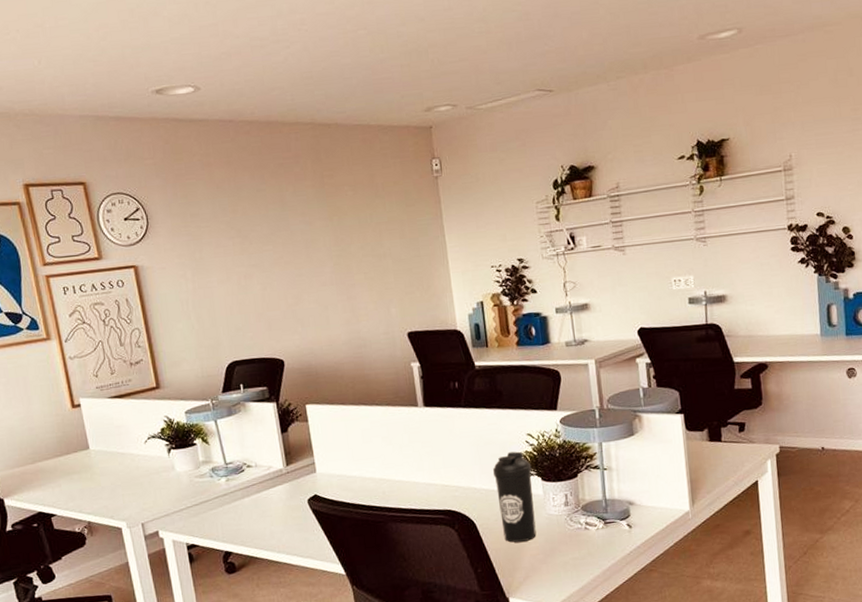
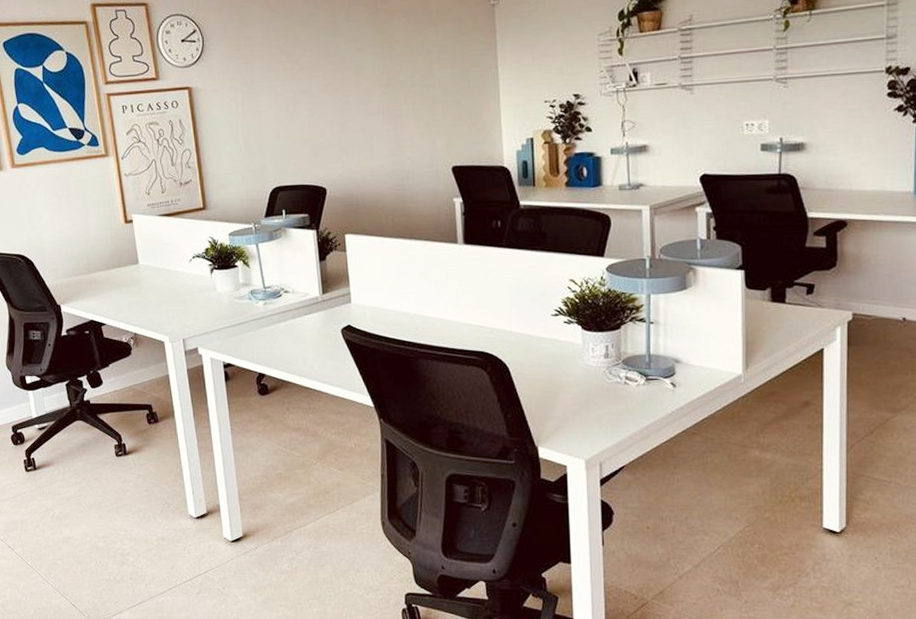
water bottle: present [492,451,537,543] -> none [530,297,572,391]

